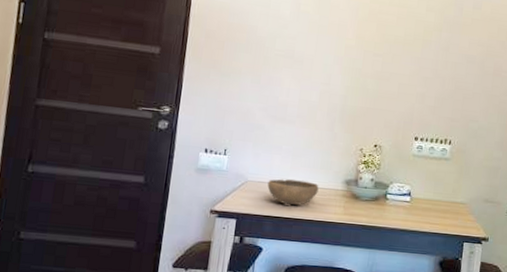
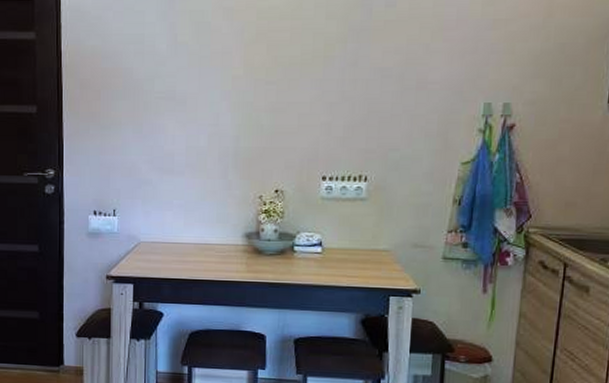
bowl: present [267,179,319,206] -> none [162,237,217,266]

